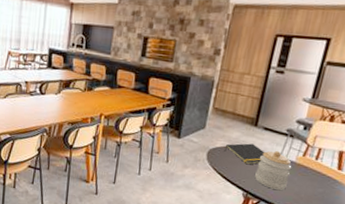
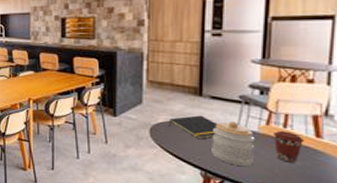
coffee cup: none [304,162,329,190] -> present [272,131,305,164]

